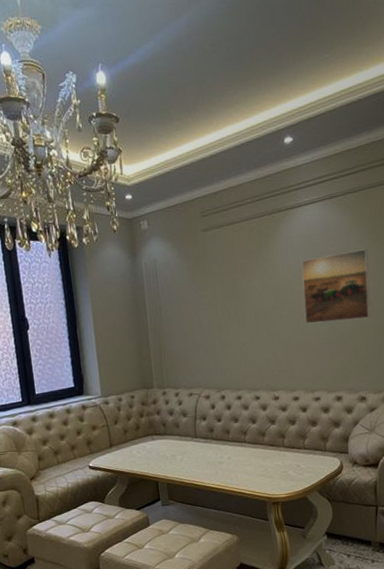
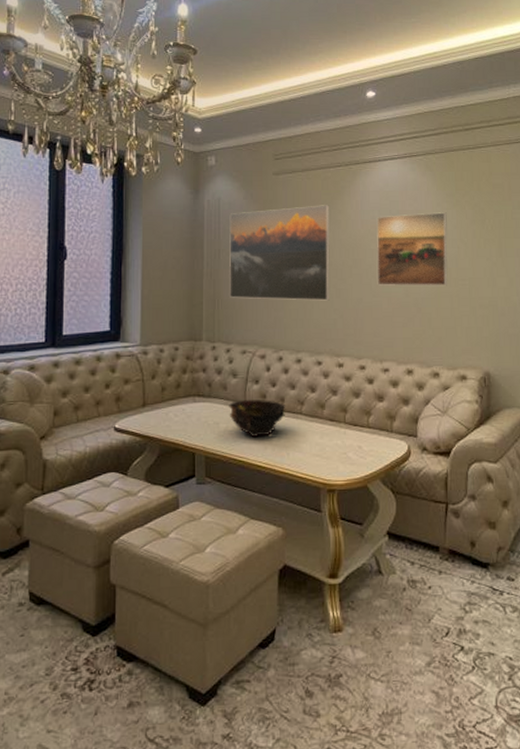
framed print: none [166,254,263,349] -> present [229,205,330,301]
bowl: none [182,433,232,465] -> present [229,400,286,438]

